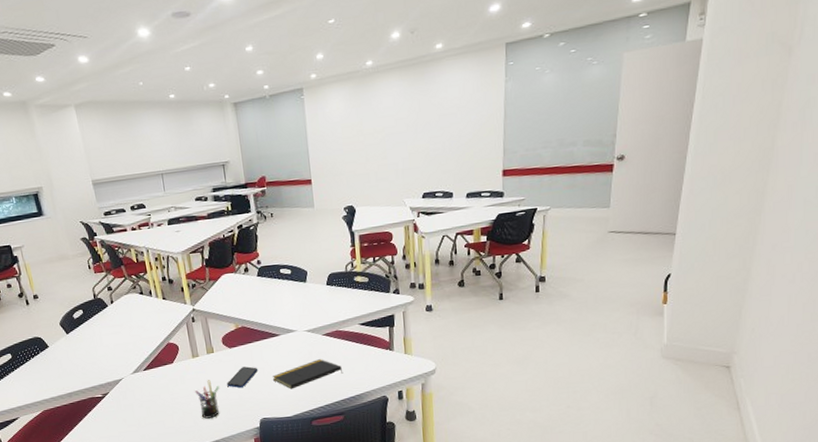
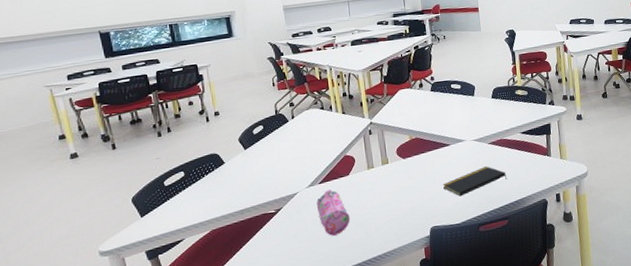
pencil case: none [141,377,177,422] -> present [316,190,350,236]
pen holder: present [195,380,220,419] -> none [369,190,393,230]
smartphone: present [227,366,257,388] -> none [400,176,429,198]

